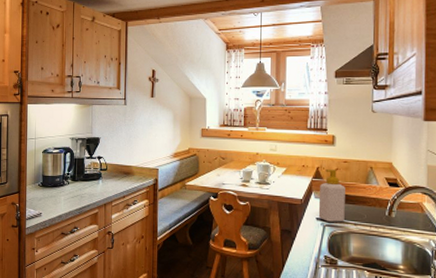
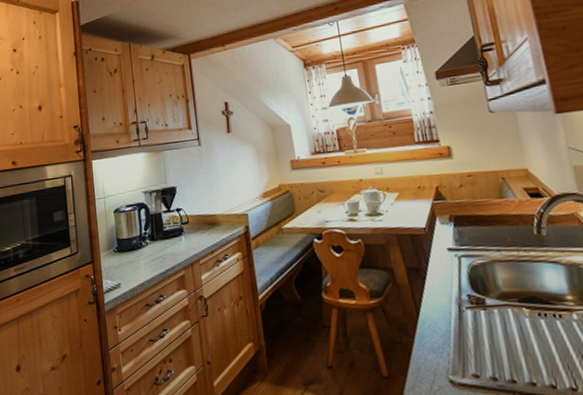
soap bottle: present [318,169,345,222] -> none [444,187,484,252]

